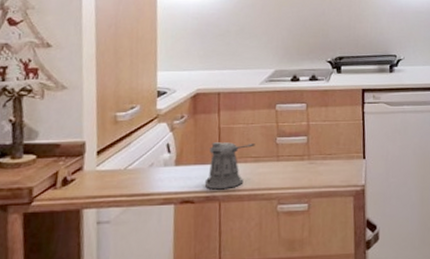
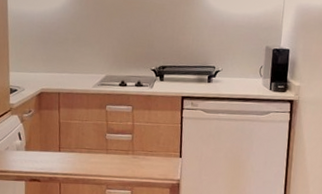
pepper shaker: present [204,142,255,190] -> none [48,134,89,173]

